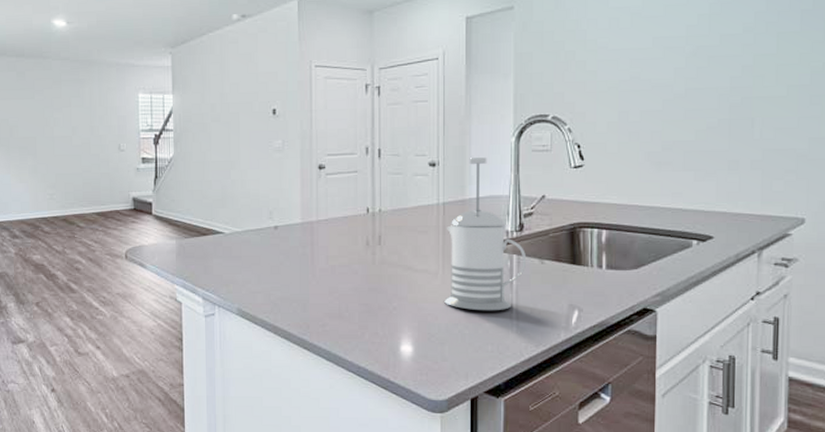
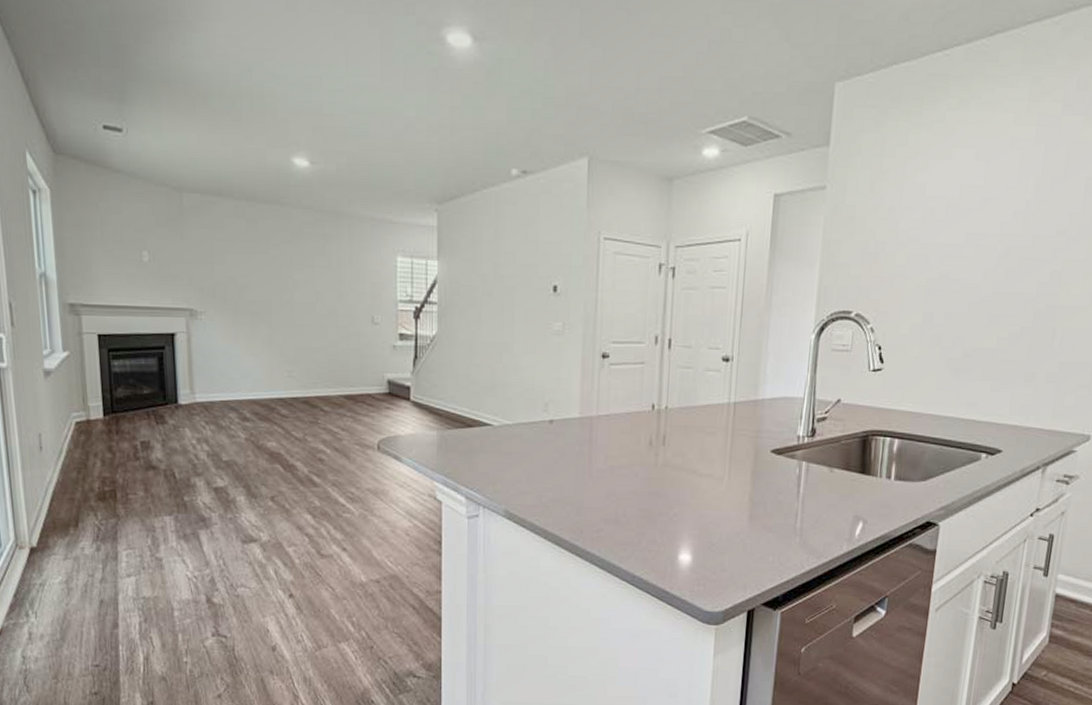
french press: present [444,157,527,311] -> none [728,354,816,521]

